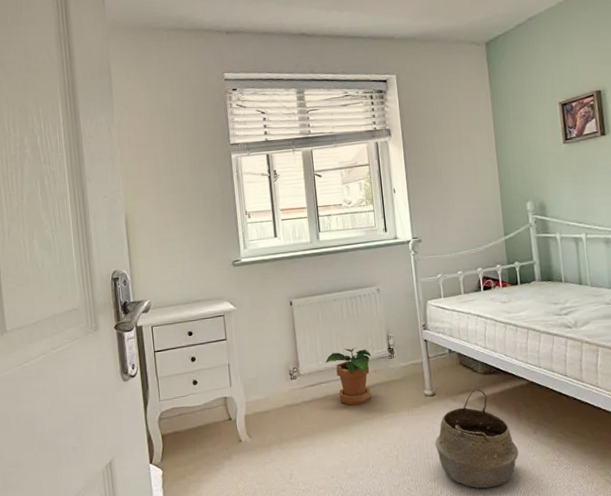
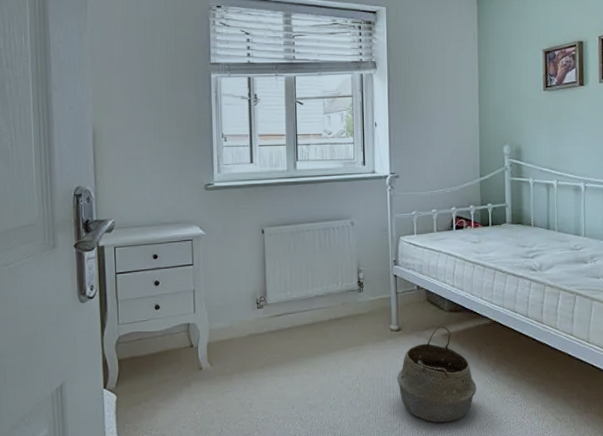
potted plant: present [325,346,372,406] -> none [293,278,341,337]

